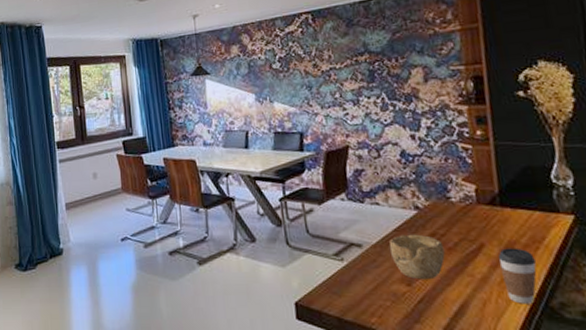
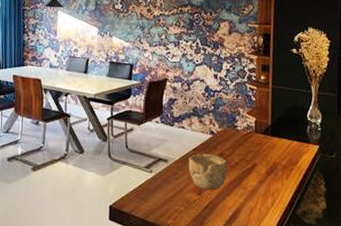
coffee cup: present [498,248,537,304] -> none [265,168,291,212]

